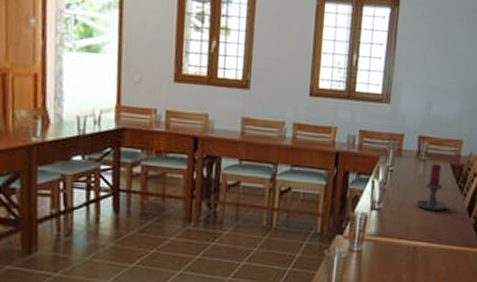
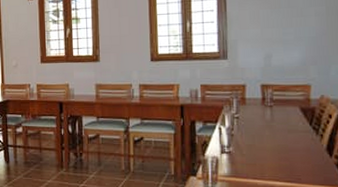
candle holder: present [415,164,458,211] -> none [266,109,315,152]

